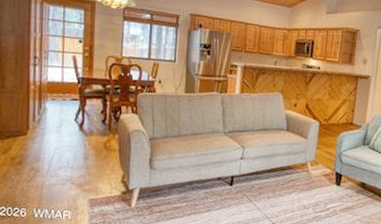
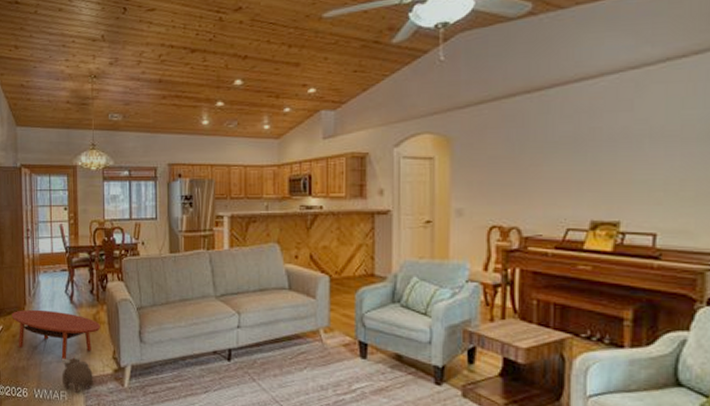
coffee table: none [11,134,112,183] -> present [12,309,101,360]
plush toy: none [65,177,101,213] -> present [61,353,94,394]

